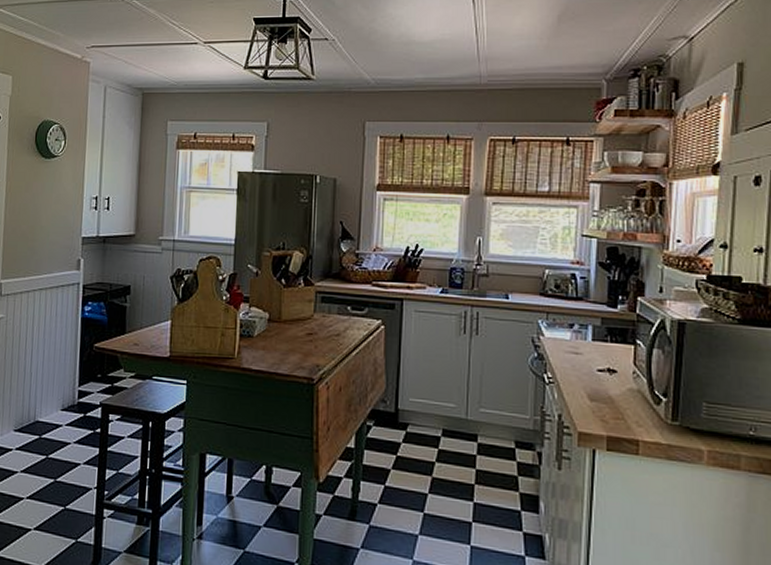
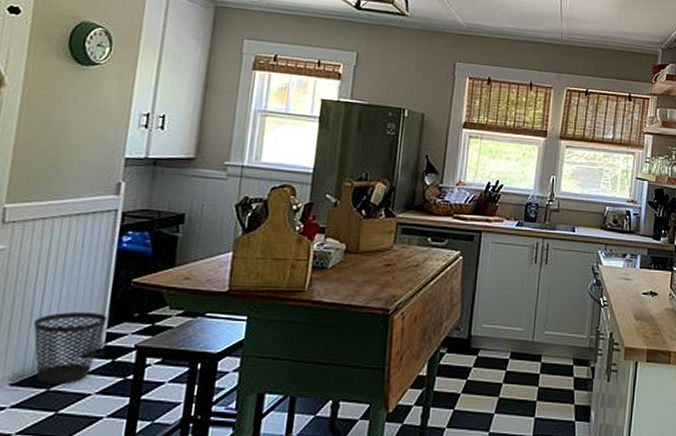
wastebasket: none [26,371,78,433] -> present [33,311,107,384]

